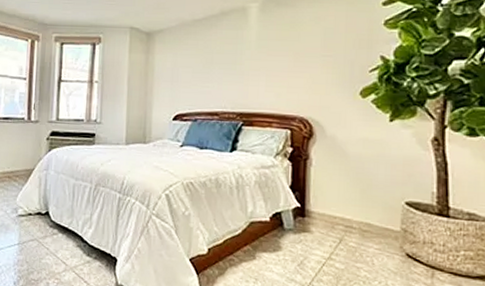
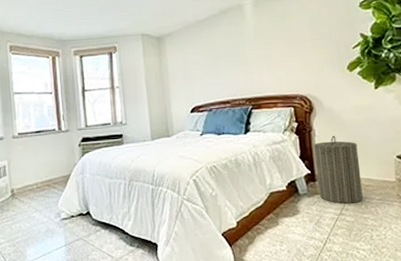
laundry hamper: none [306,168,360,249] -> present [313,135,363,204]

